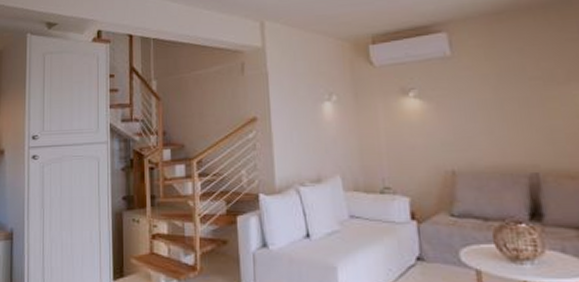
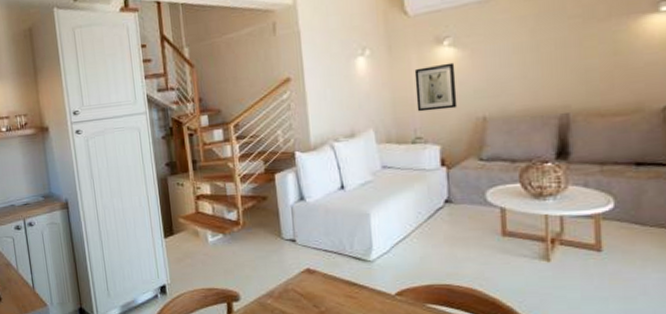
wall art: none [381,114,426,161] -> present [414,62,458,112]

